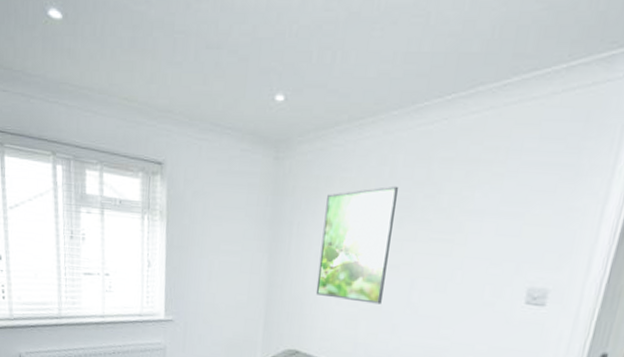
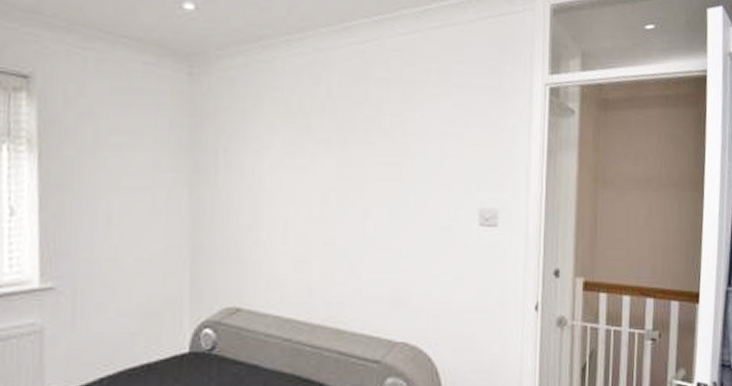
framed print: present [315,185,398,305] -> none [254,106,336,240]

